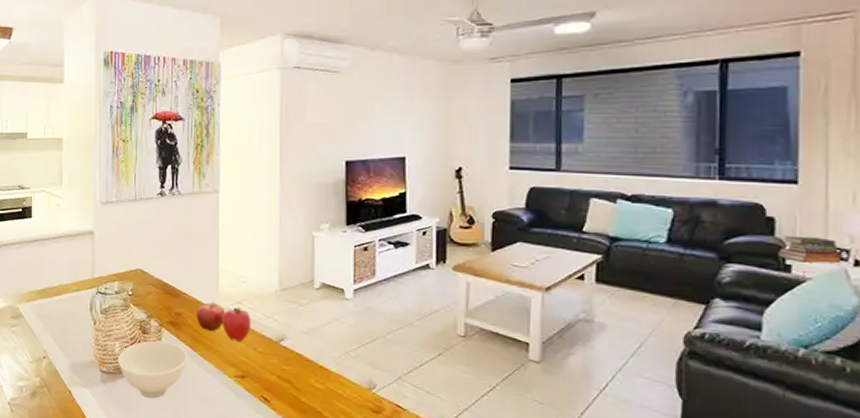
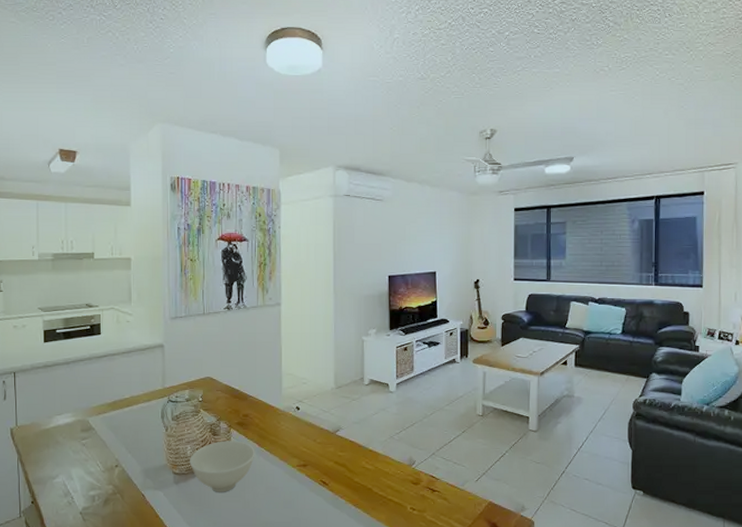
fruit: present [196,300,226,331] -> none [262,401,289,427]
fruit: present [222,307,251,342] -> none [285,405,311,435]
books: present [776,235,841,264] -> none [690,325,728,344]

